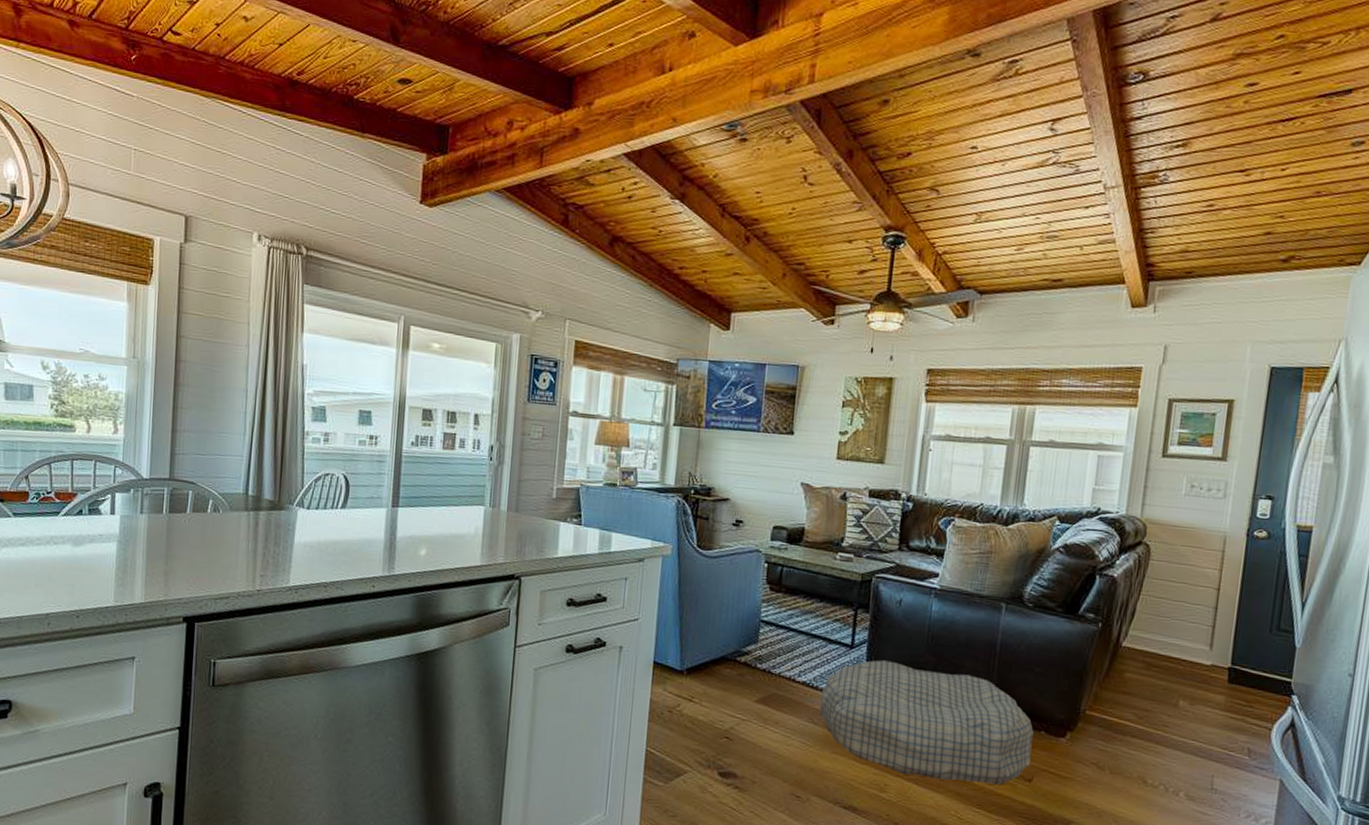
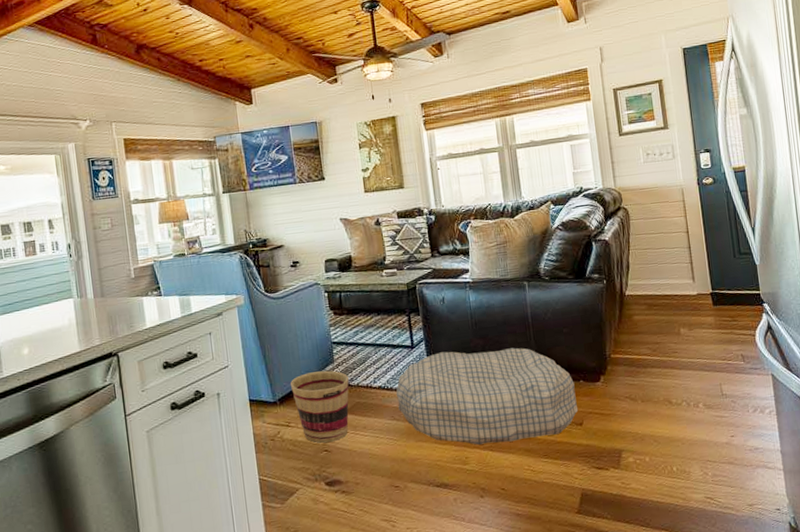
basket: none [703,647,770,730] -> present [291,370,349,443]

